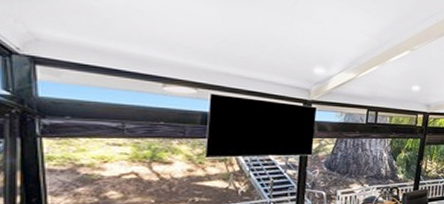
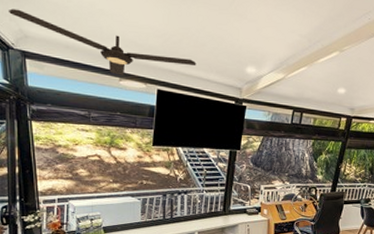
ceiling fan: none [12,8,257,81] -> present [8,8,196,76]

